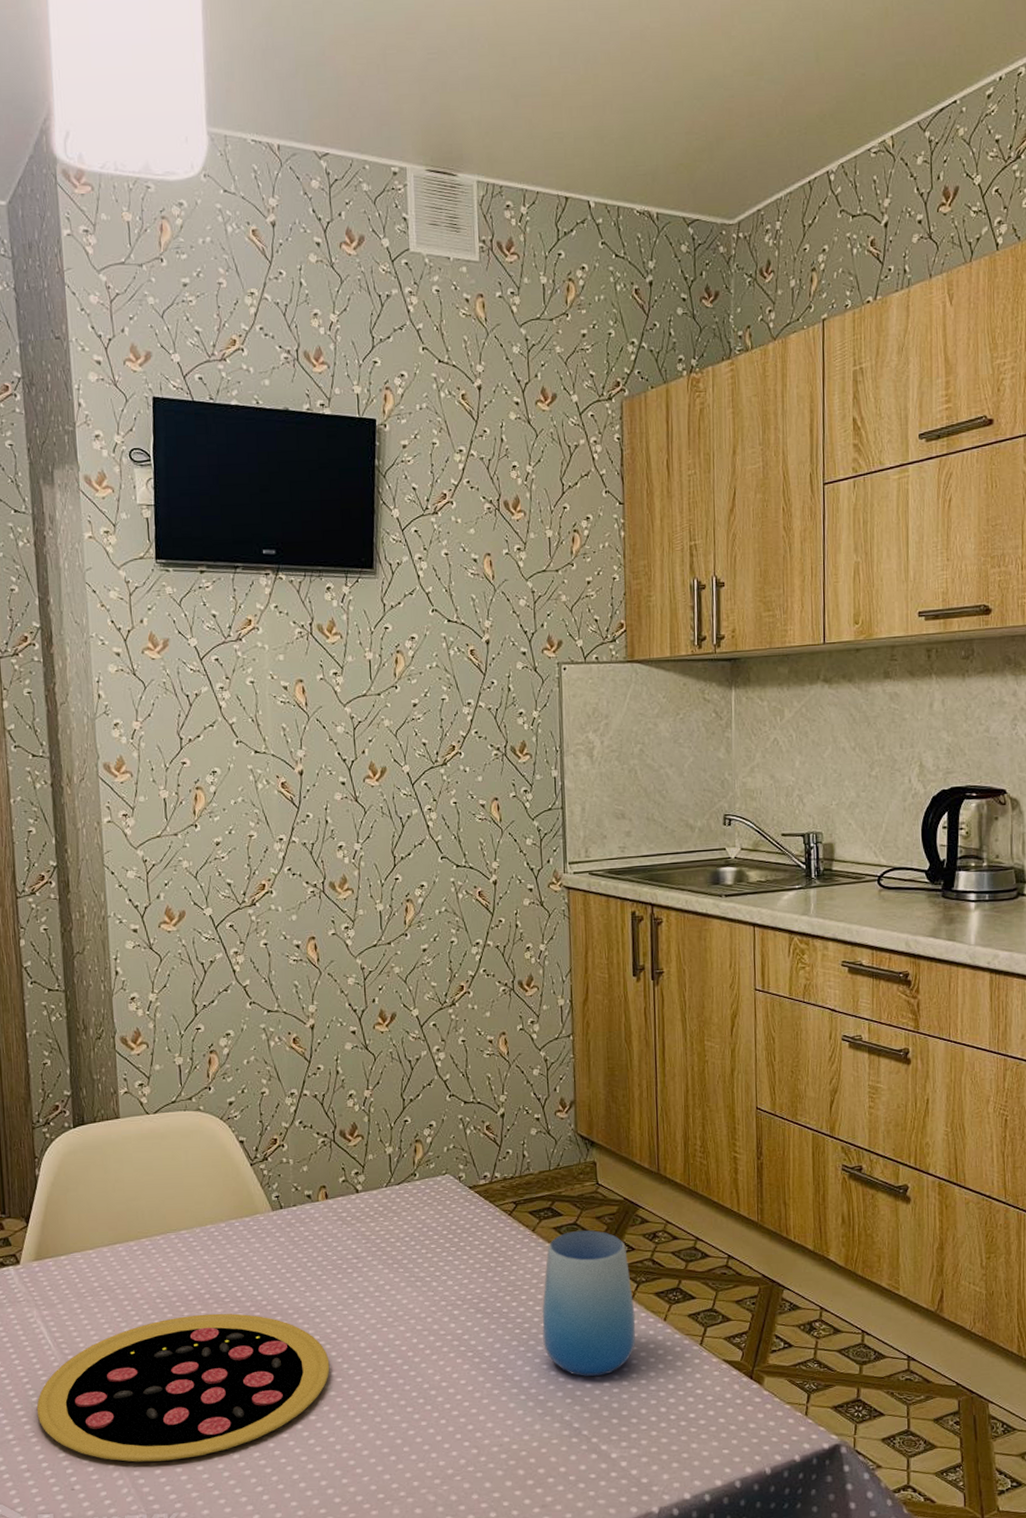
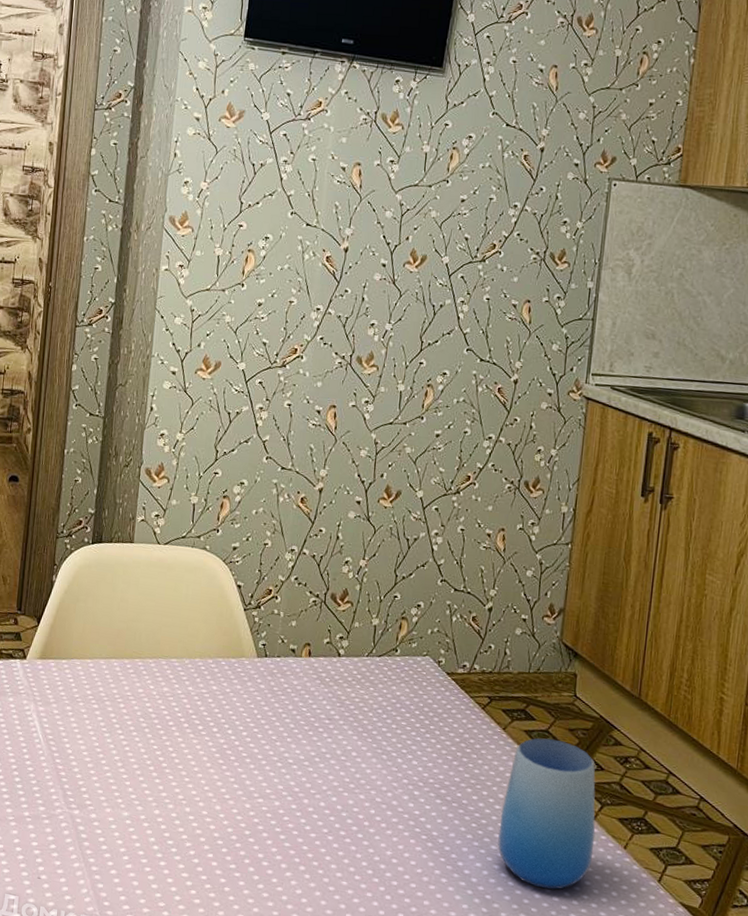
pizza: present [36,1313,330,1462] -> none [19,738,289,875]

